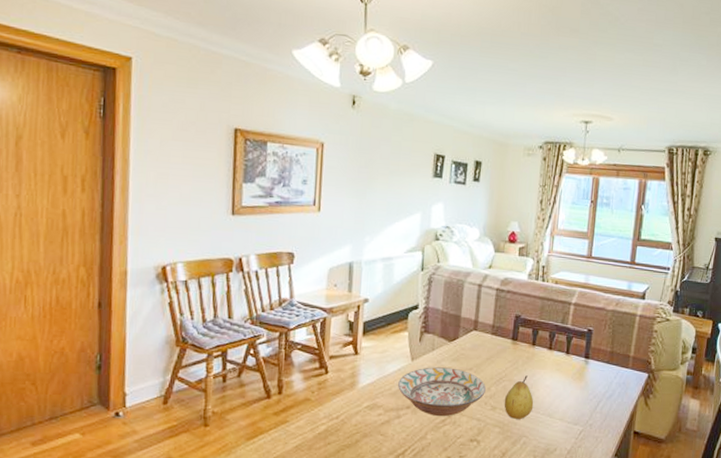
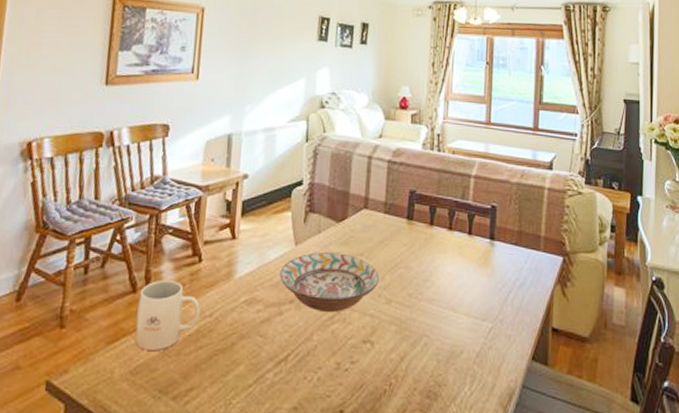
mug: none [271,387,329,446] -> present [135,279,201,352]
fruit: present [504,375,534,419] -> none [400,261,435,314]

